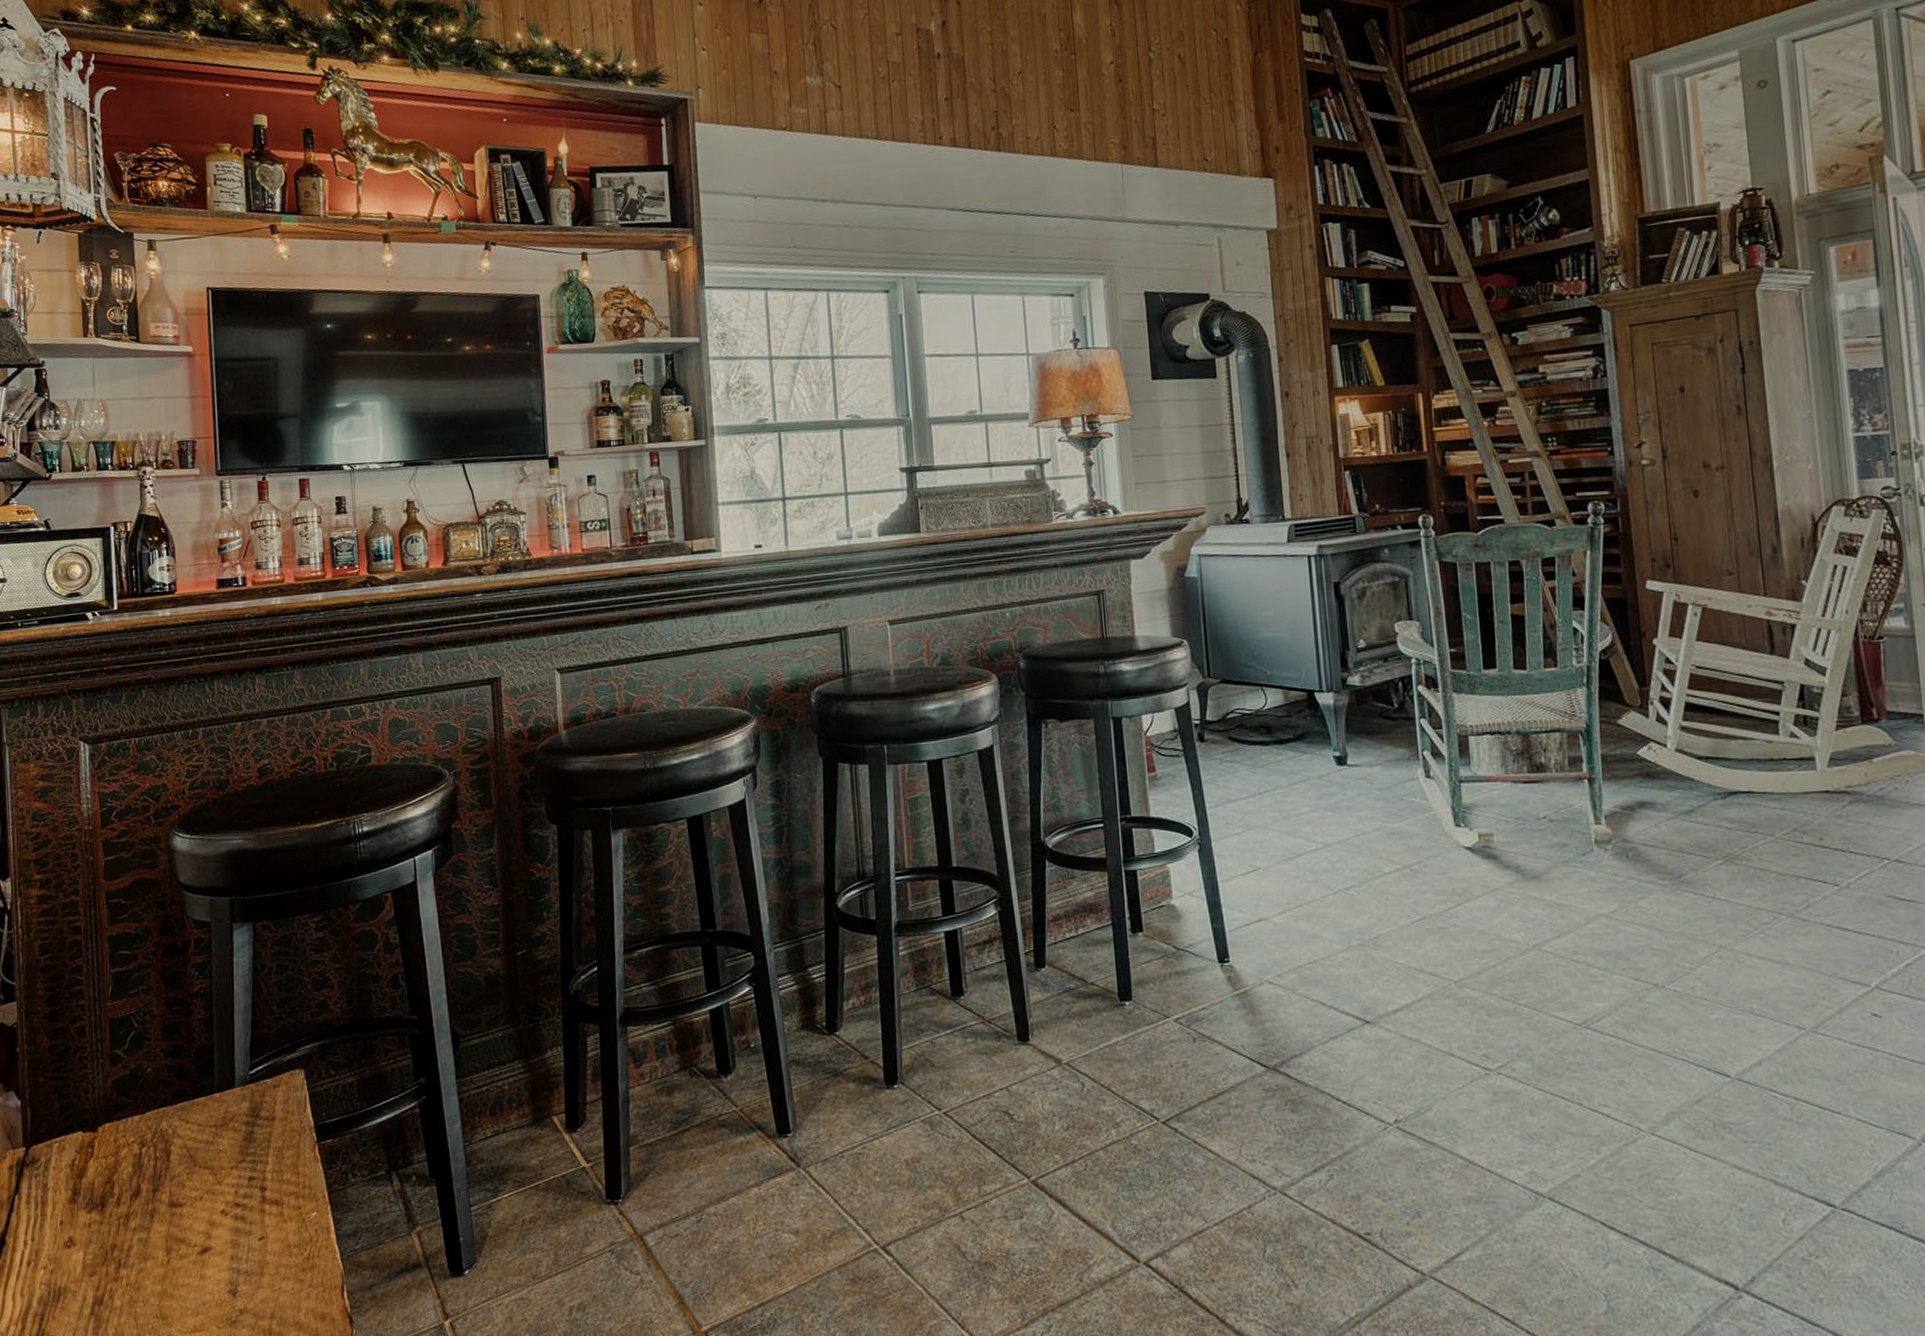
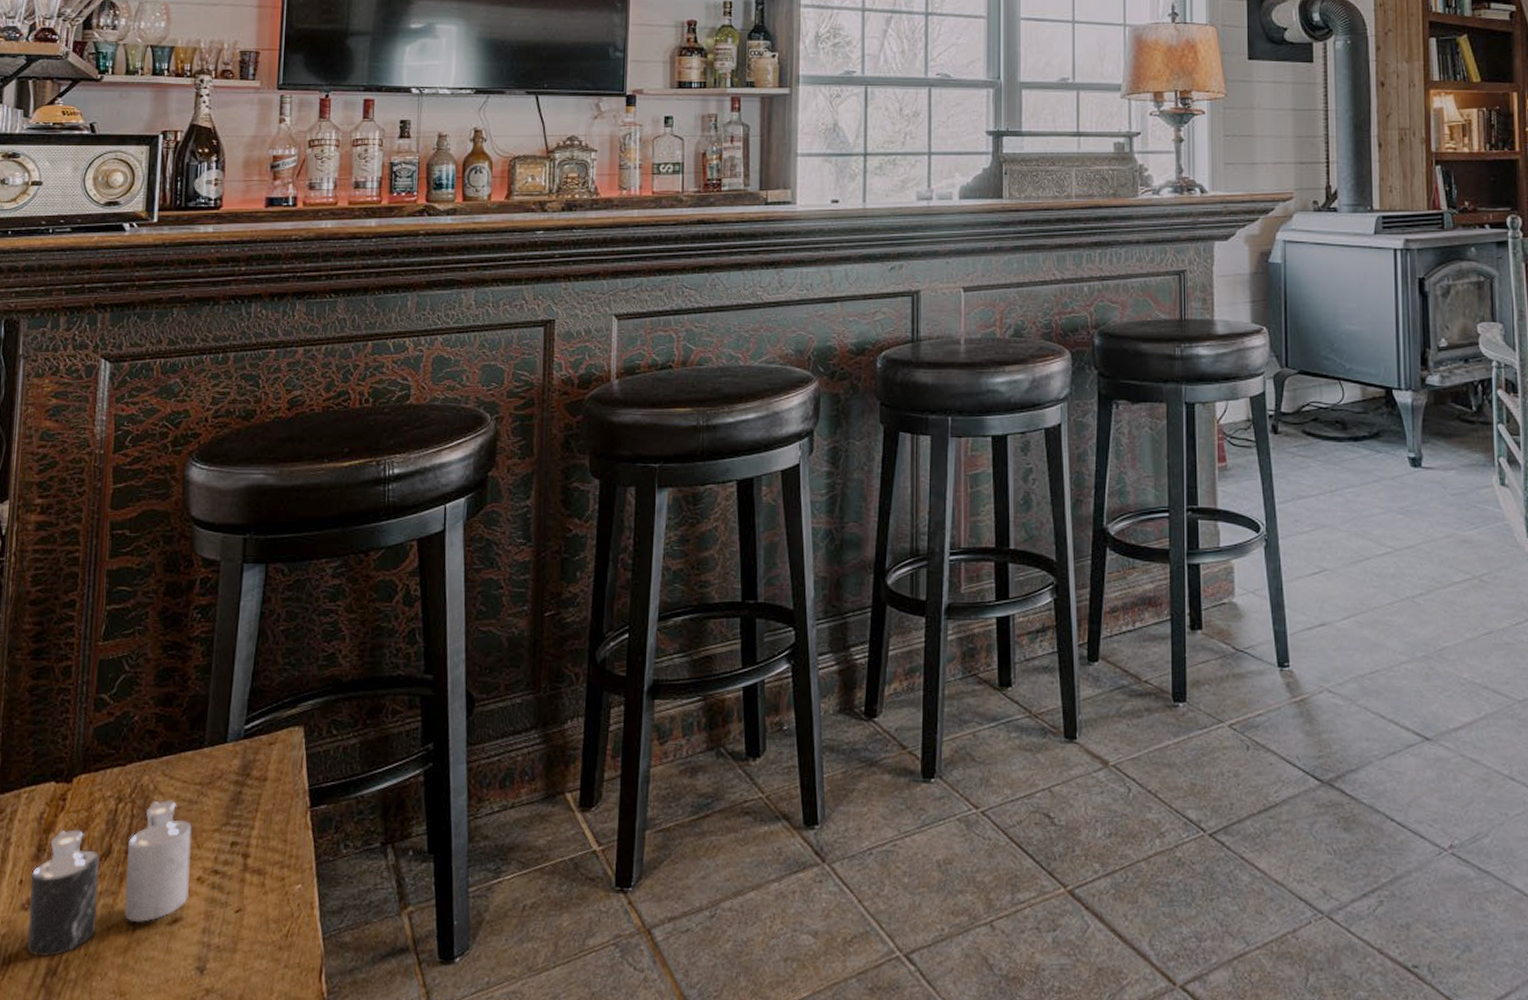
candle: none [70,1141,215,1289] -> present [27,799,192,958]

